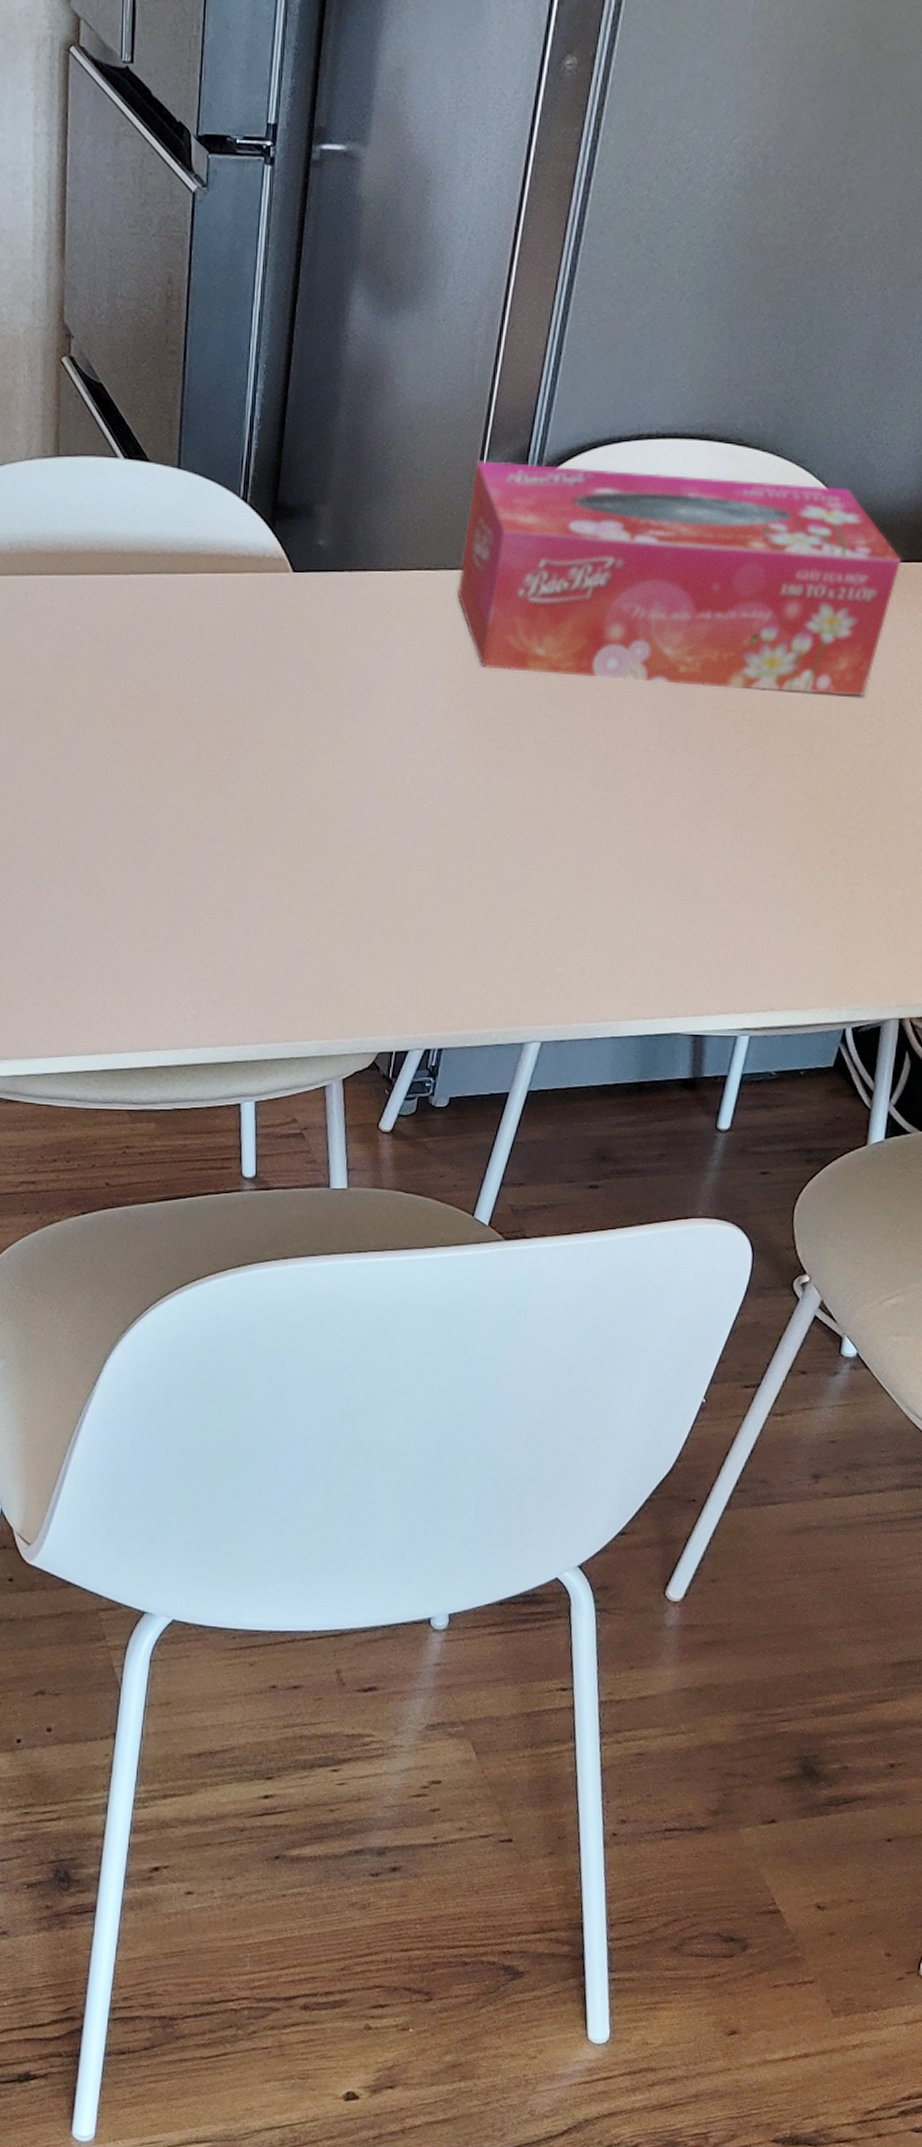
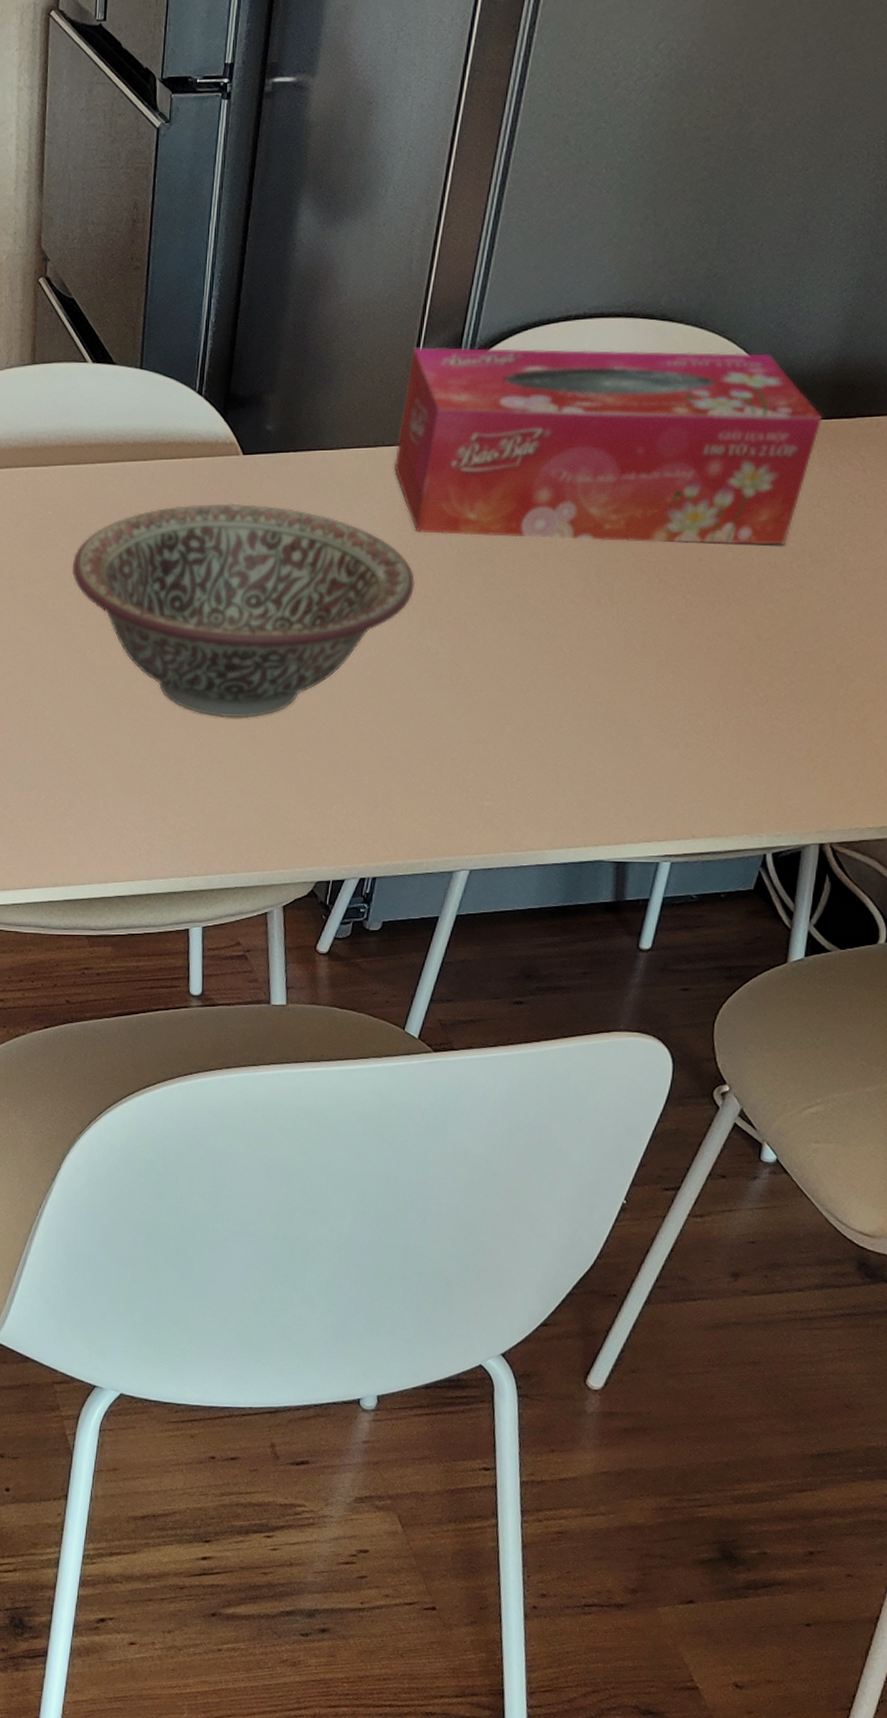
decorative bowl: none [104,626,481,869] -> present [71,503,416,718]

